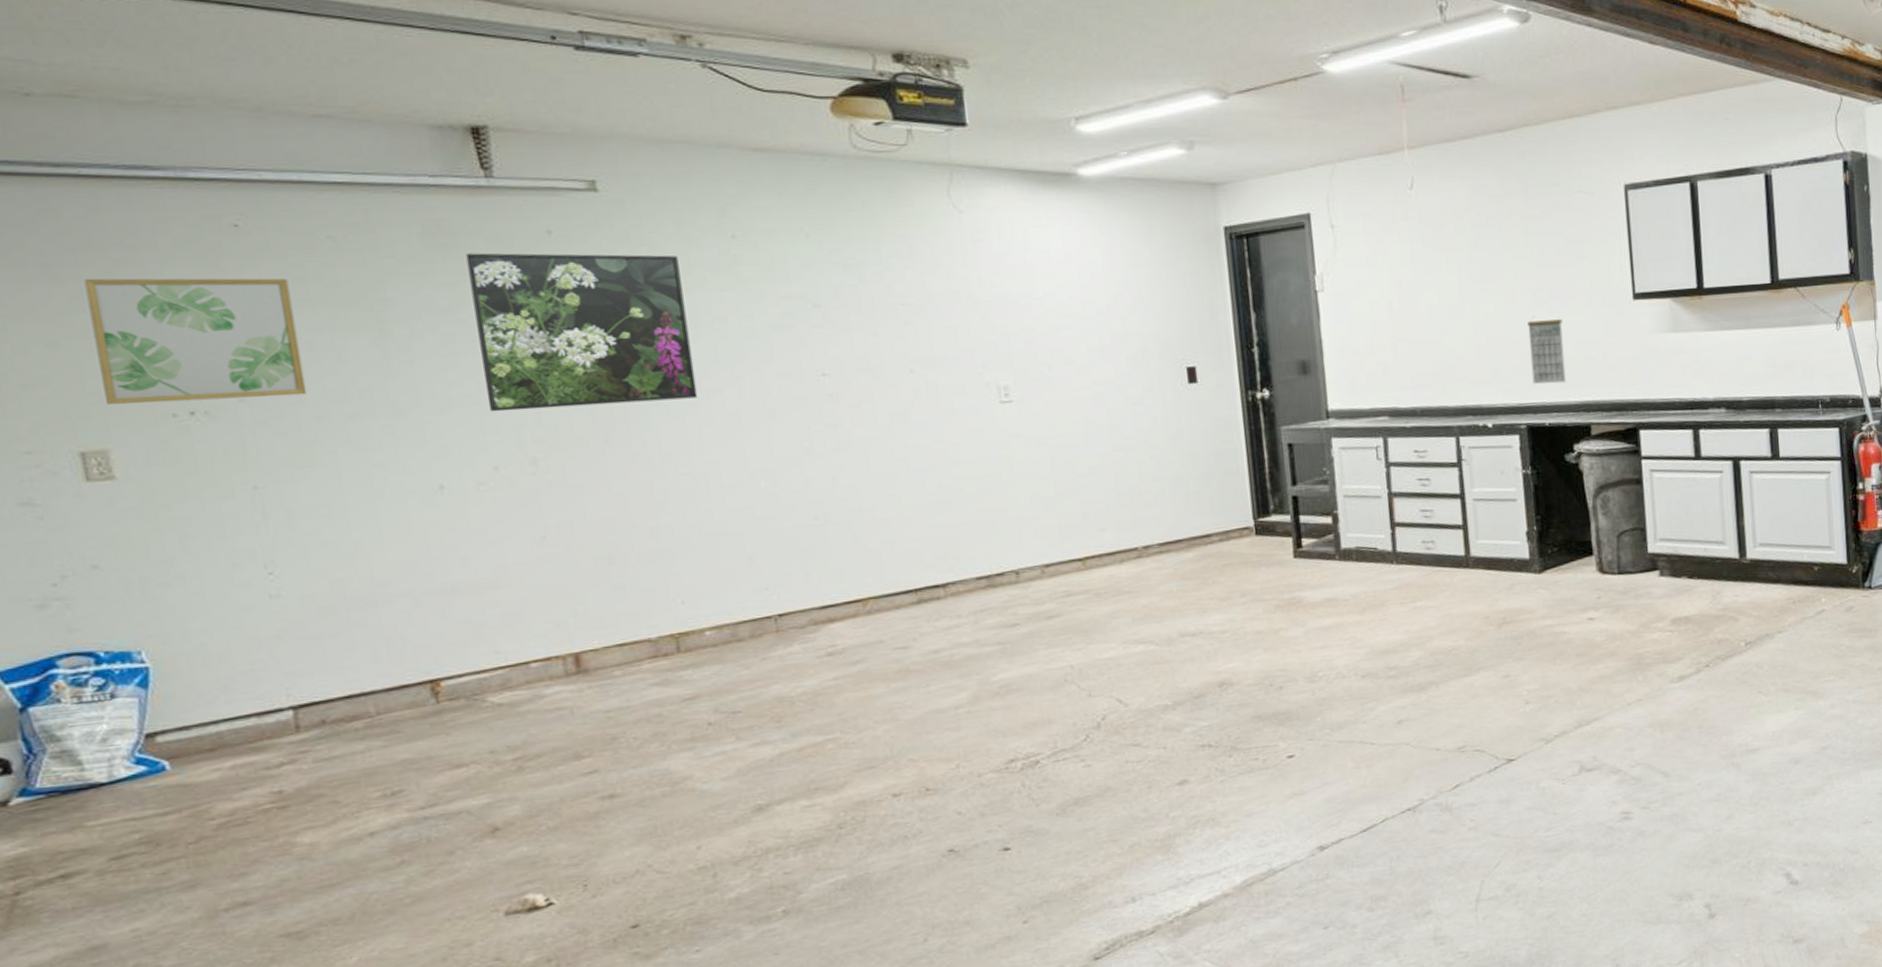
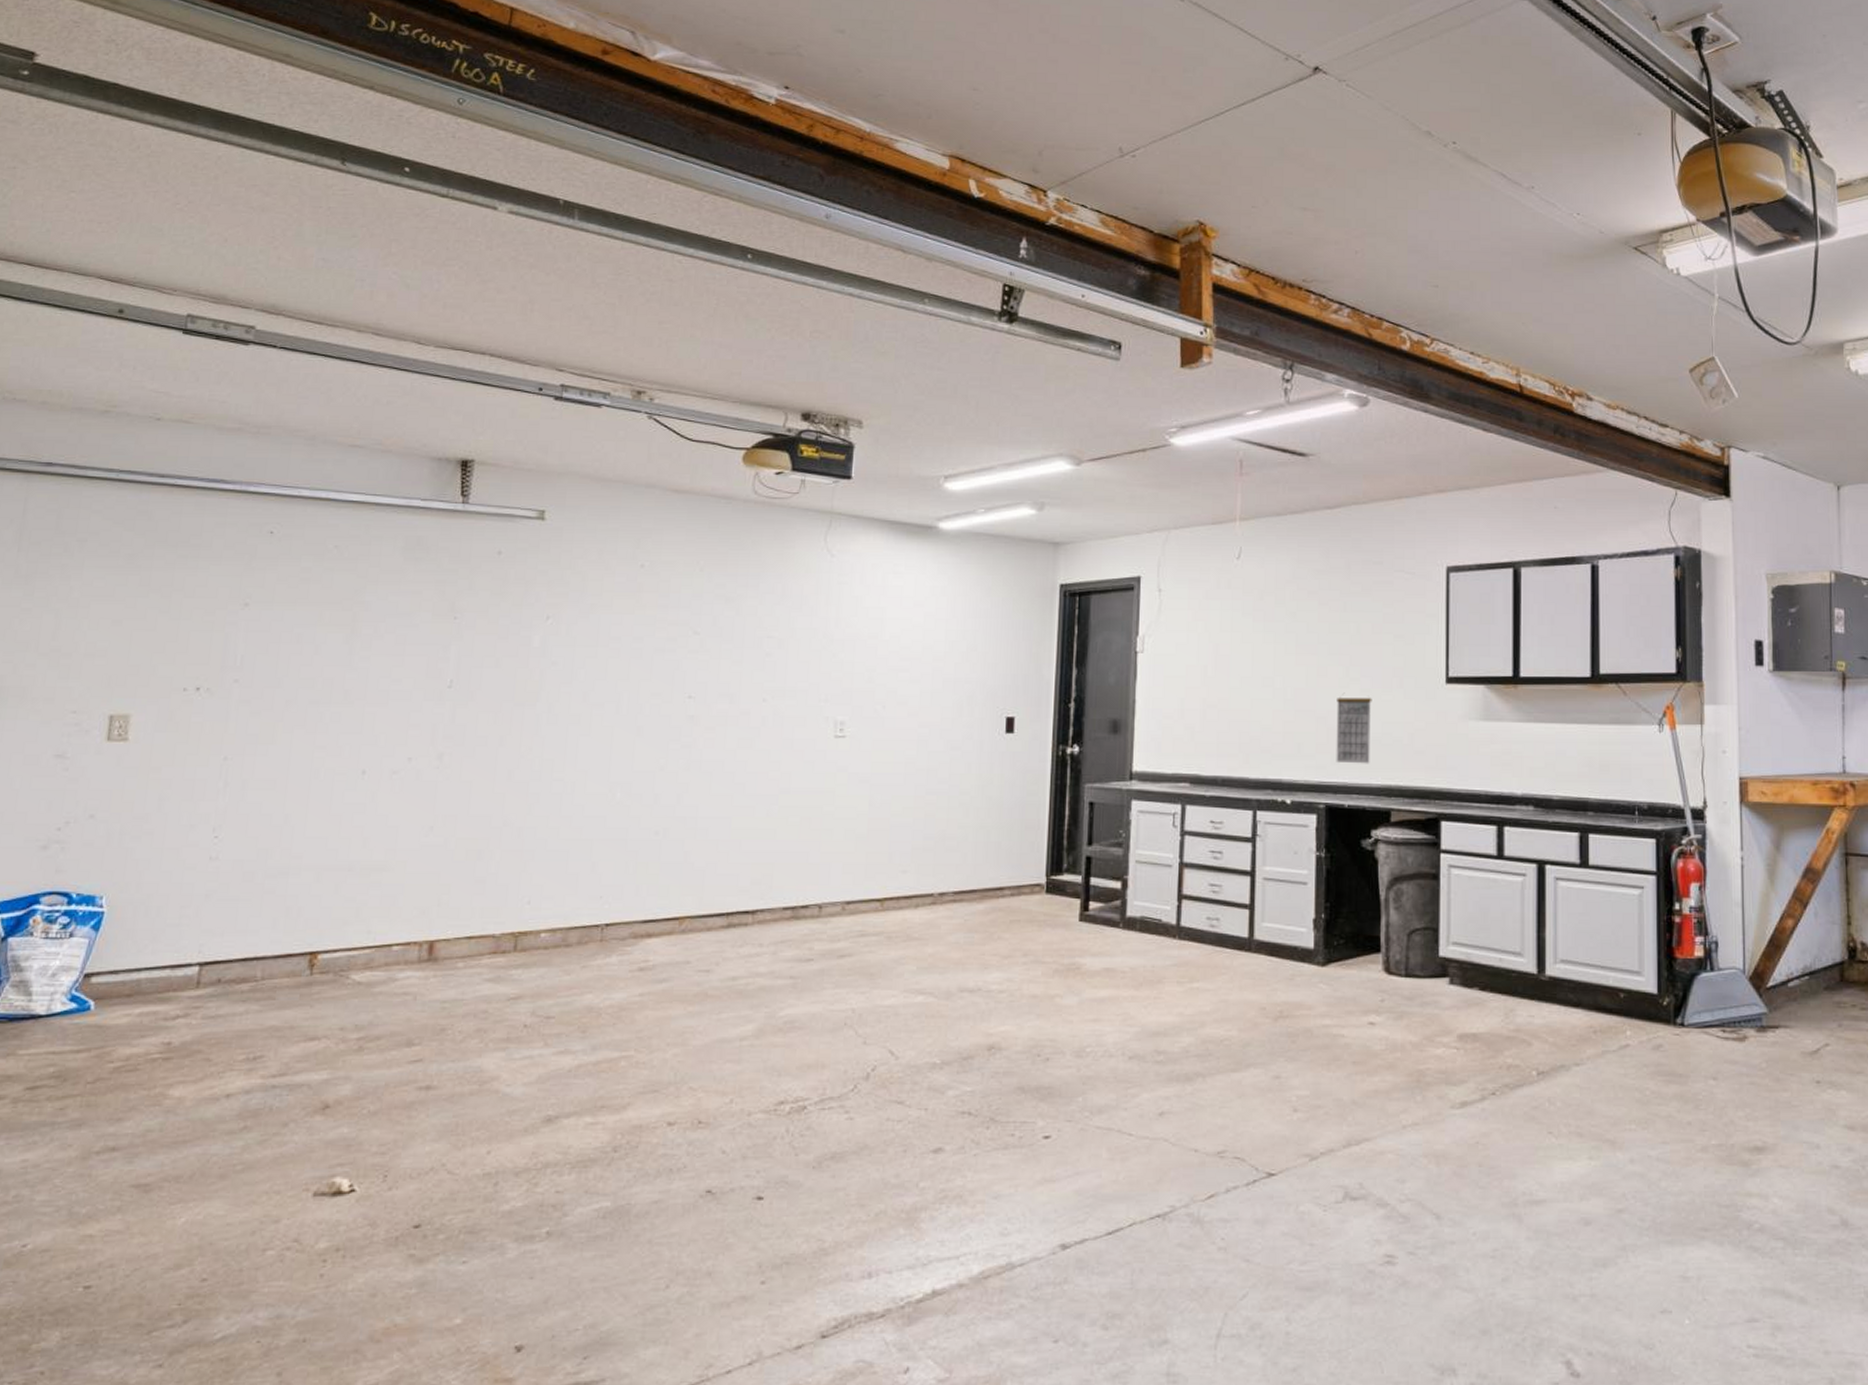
wall art: present [84,278,307,404] -> none [140,569,297,680]
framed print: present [466,253,698,412] -> none [417,567,594,710]

